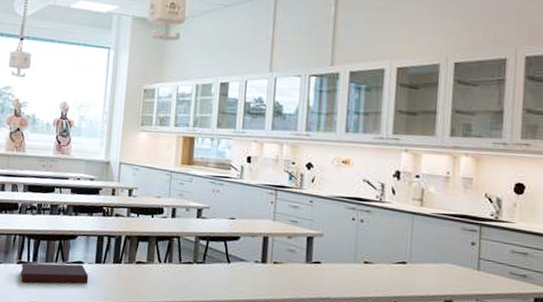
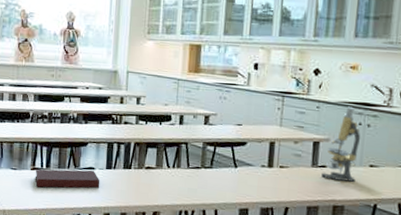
microscope: none [316,201,355,279] -> present [321,106,361,182]

